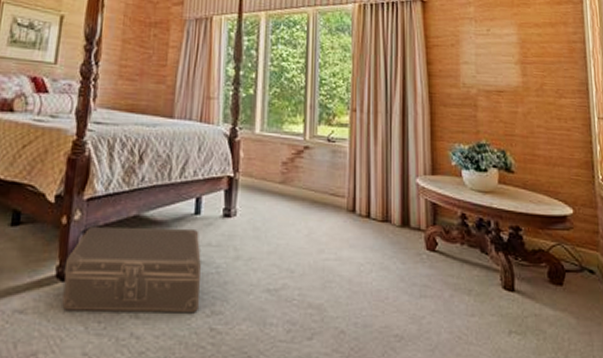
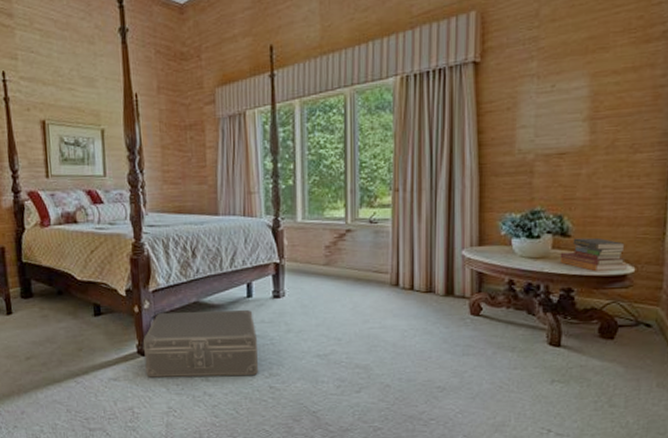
books: none [506,174,566,212] -> present [559,237,627,271]

